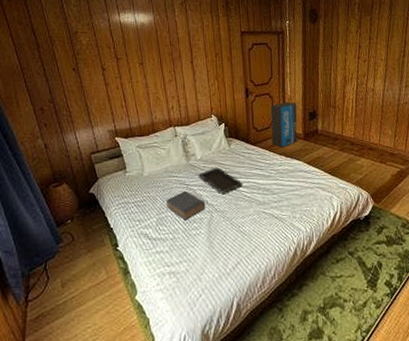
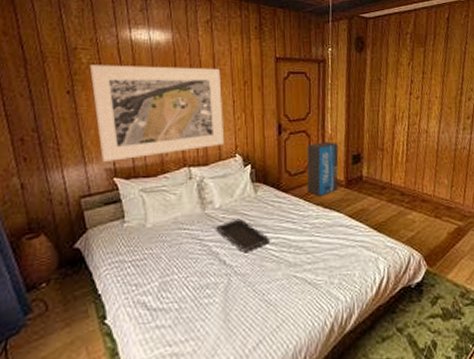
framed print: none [89,43,202,126] -> present [89,65,225,163]
book: present [165,190,206,220] -> none [172,247,223,285]

